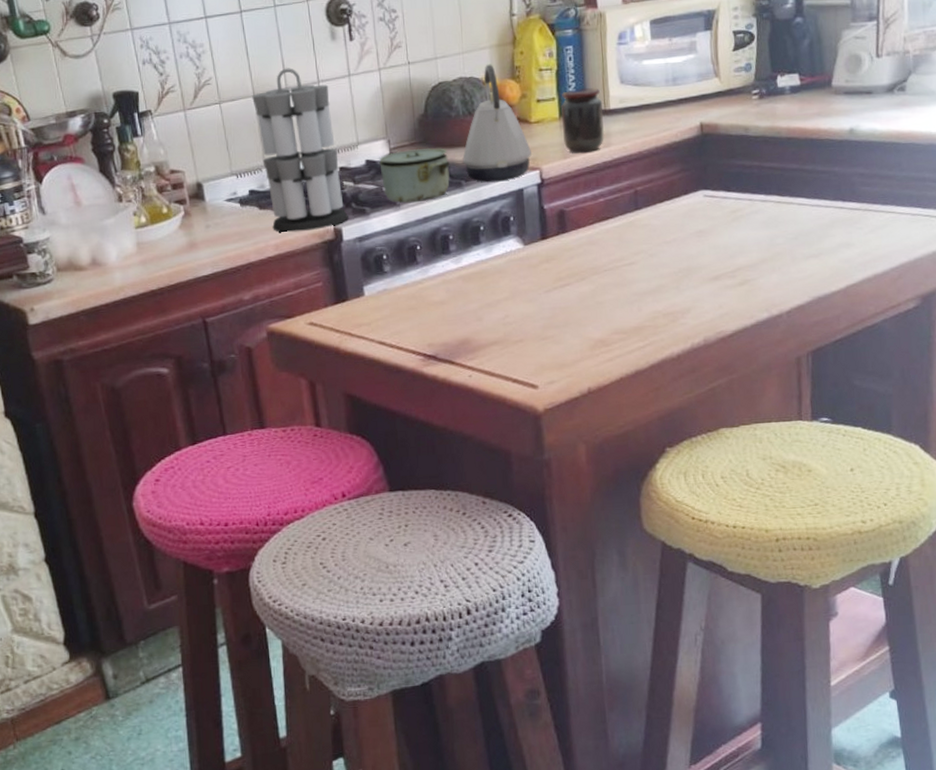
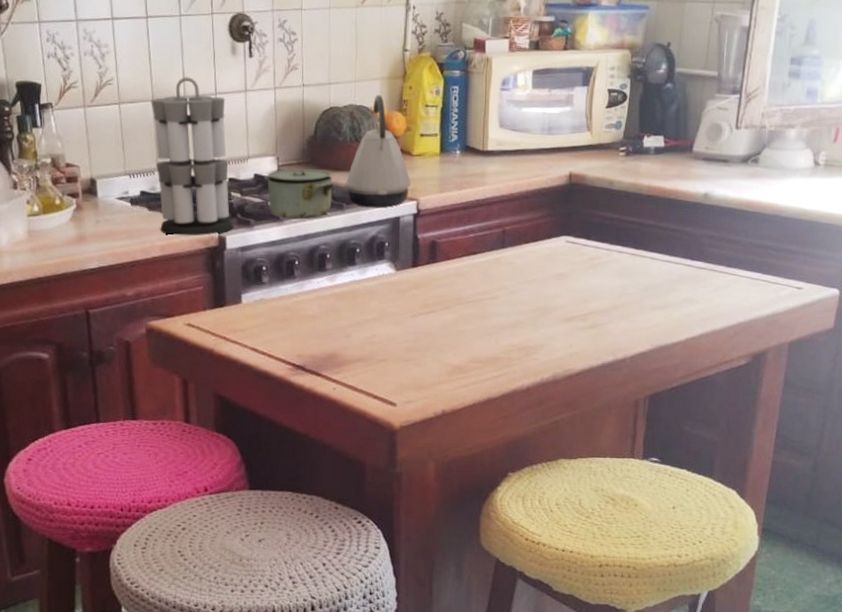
jar: present [560,88,605,153] -> none [442,127,482,189]

